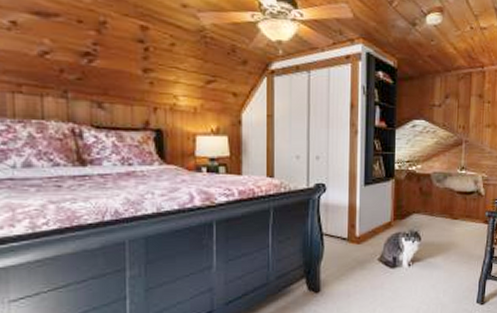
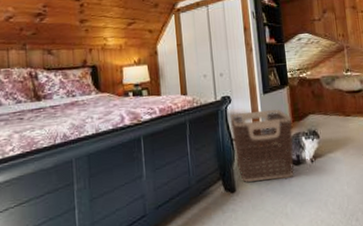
clothes hamper: none [322,204,394,282] -> present [229,109,294,182]

